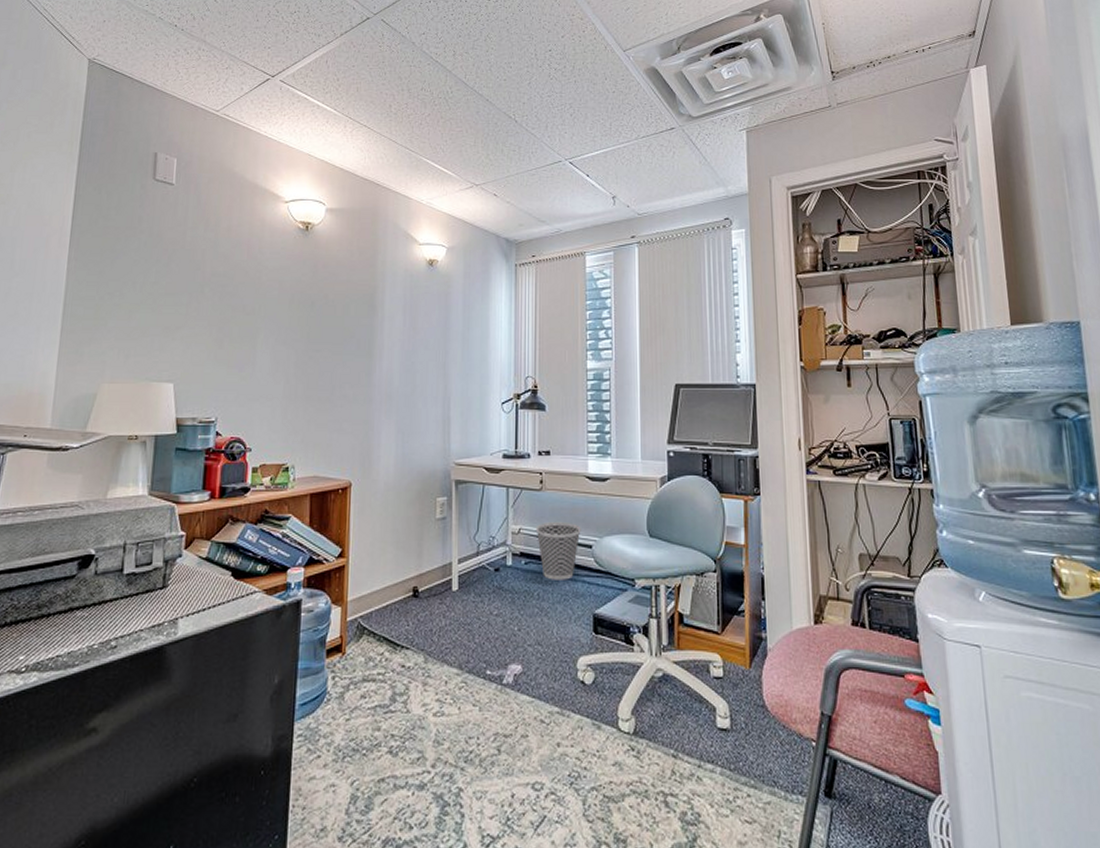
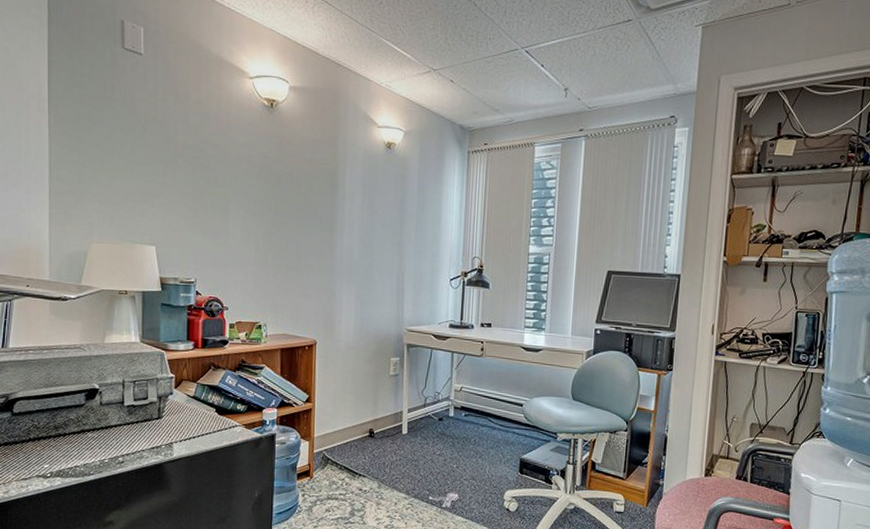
wastebasket: present [535,521,581,580] -> none [475,382,515,431]

